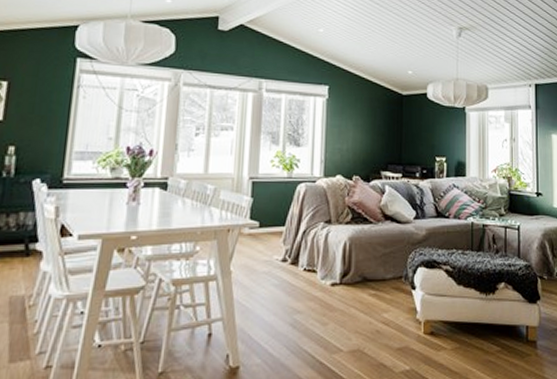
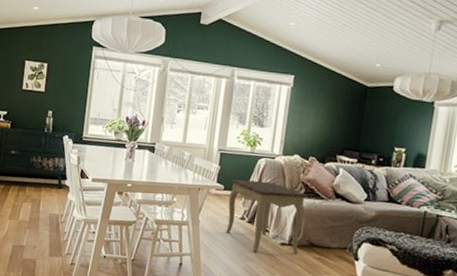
side table: none [265,210,355,302] -> present [226,179,307,254]

